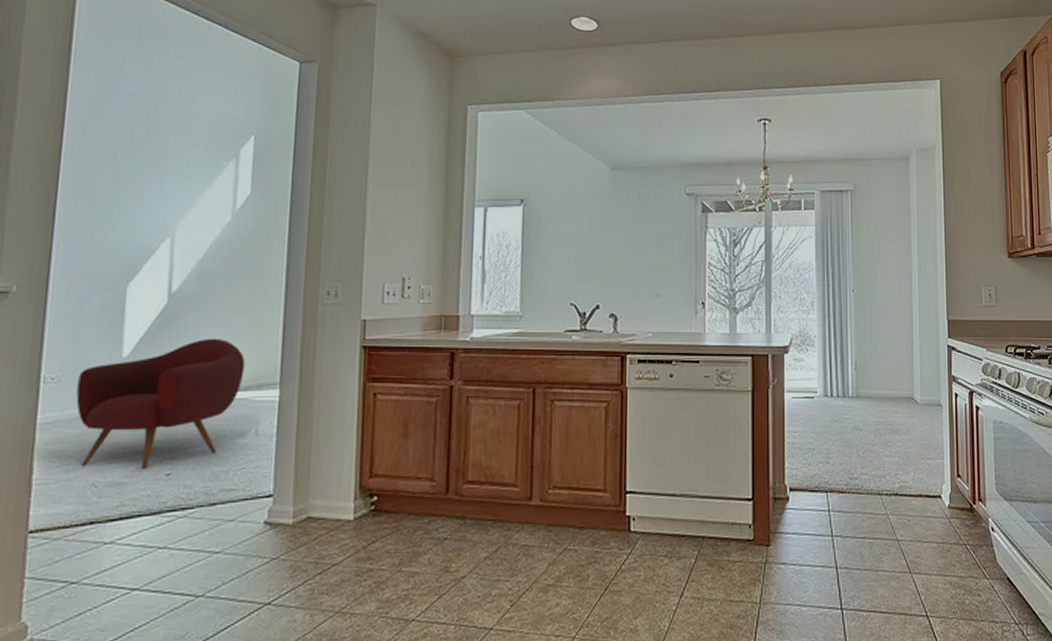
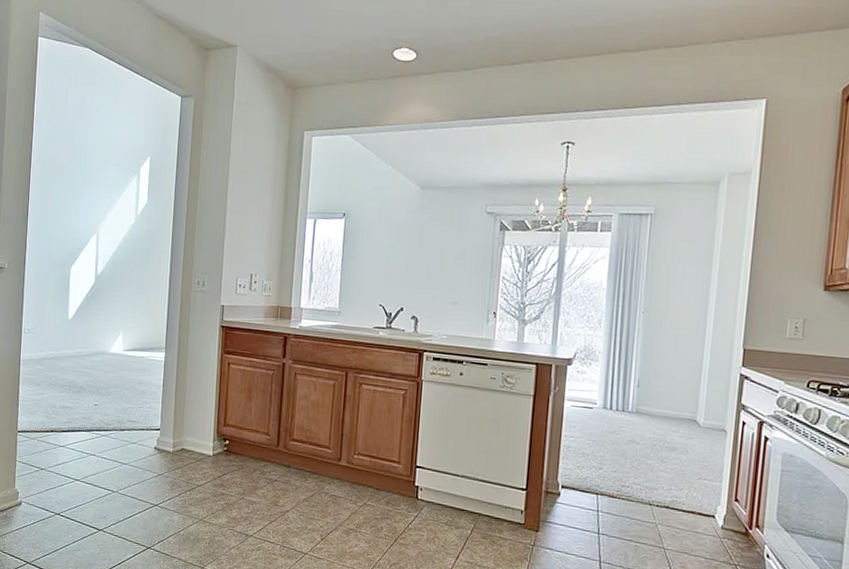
armchair: present [76,338,245,469] -> none [42,310,143,399]

